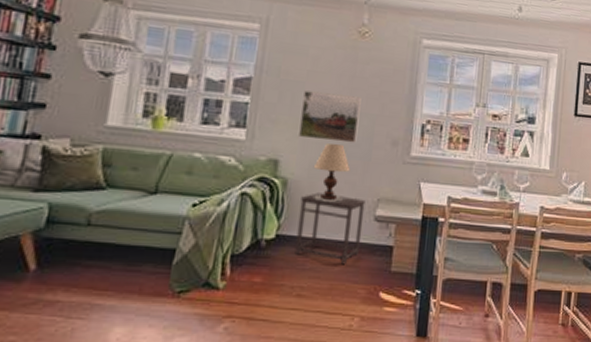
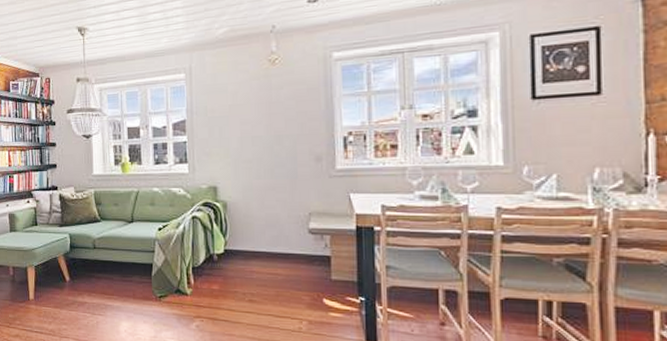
side table: present [294,192,366,265] -> none [240,212,299,274]
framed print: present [299,90,362,143] -> none [229,121,282,165]
table lamp: present [312,144,350,202] -> none [246,167,280,218]

